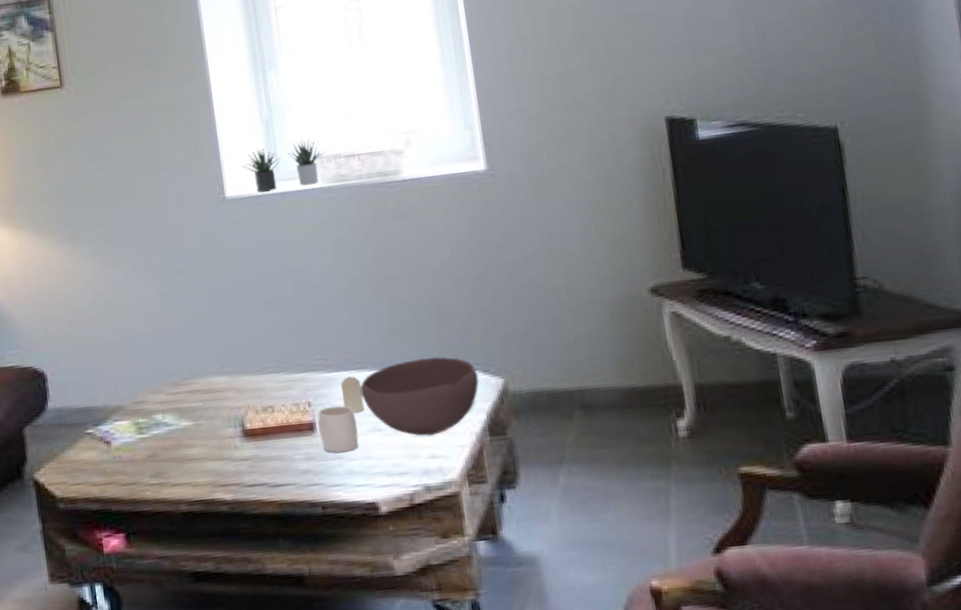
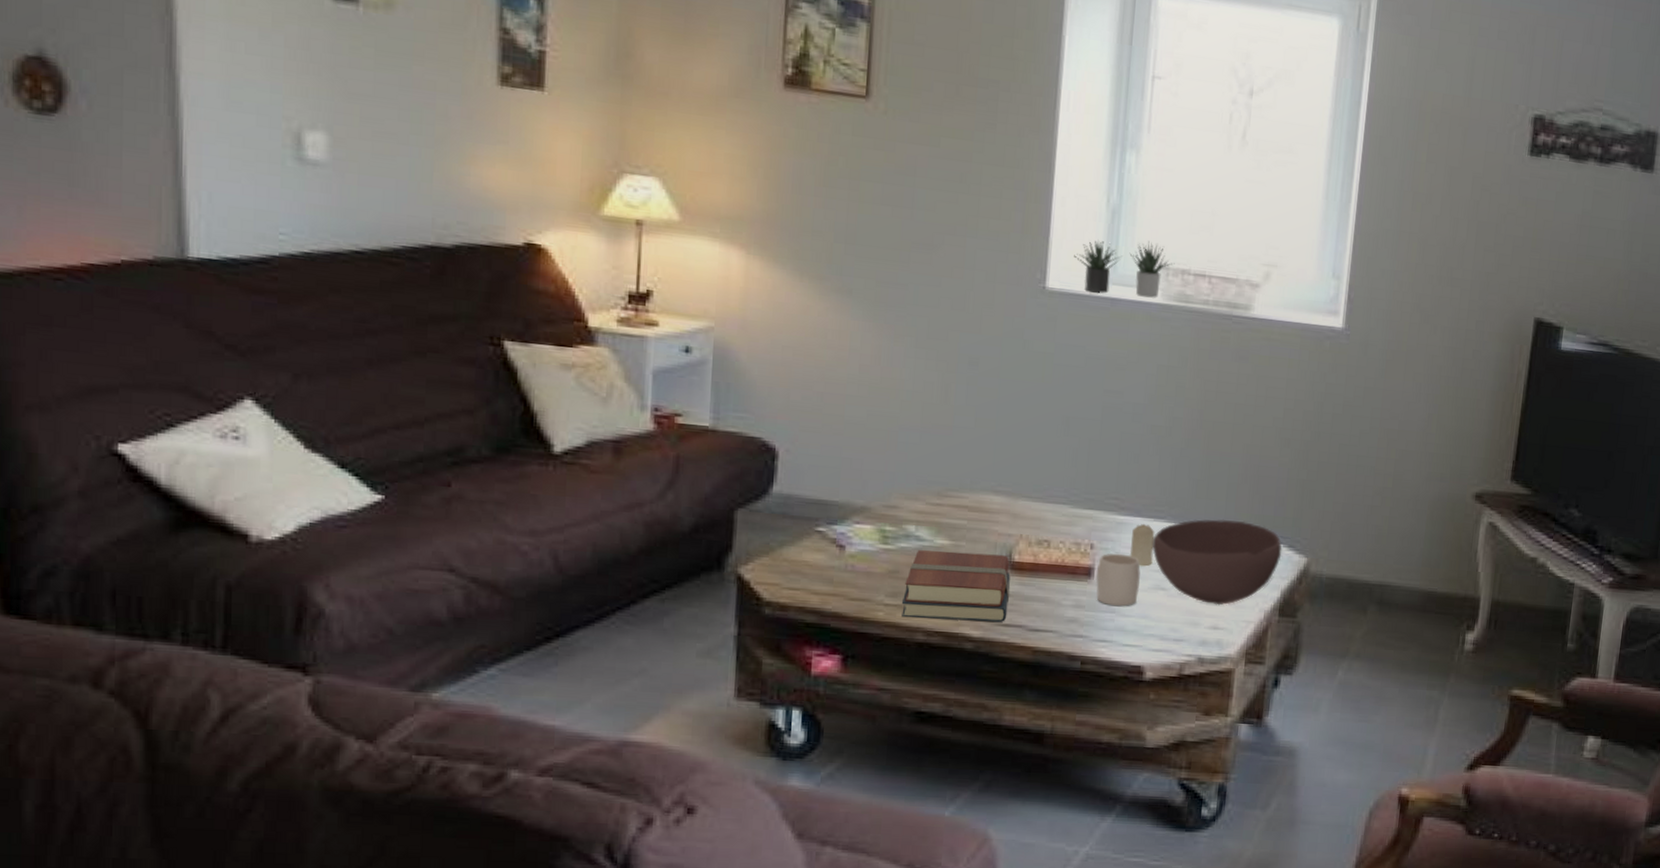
books: none [163,425,251,493] -> present [901,550,1010,622]

